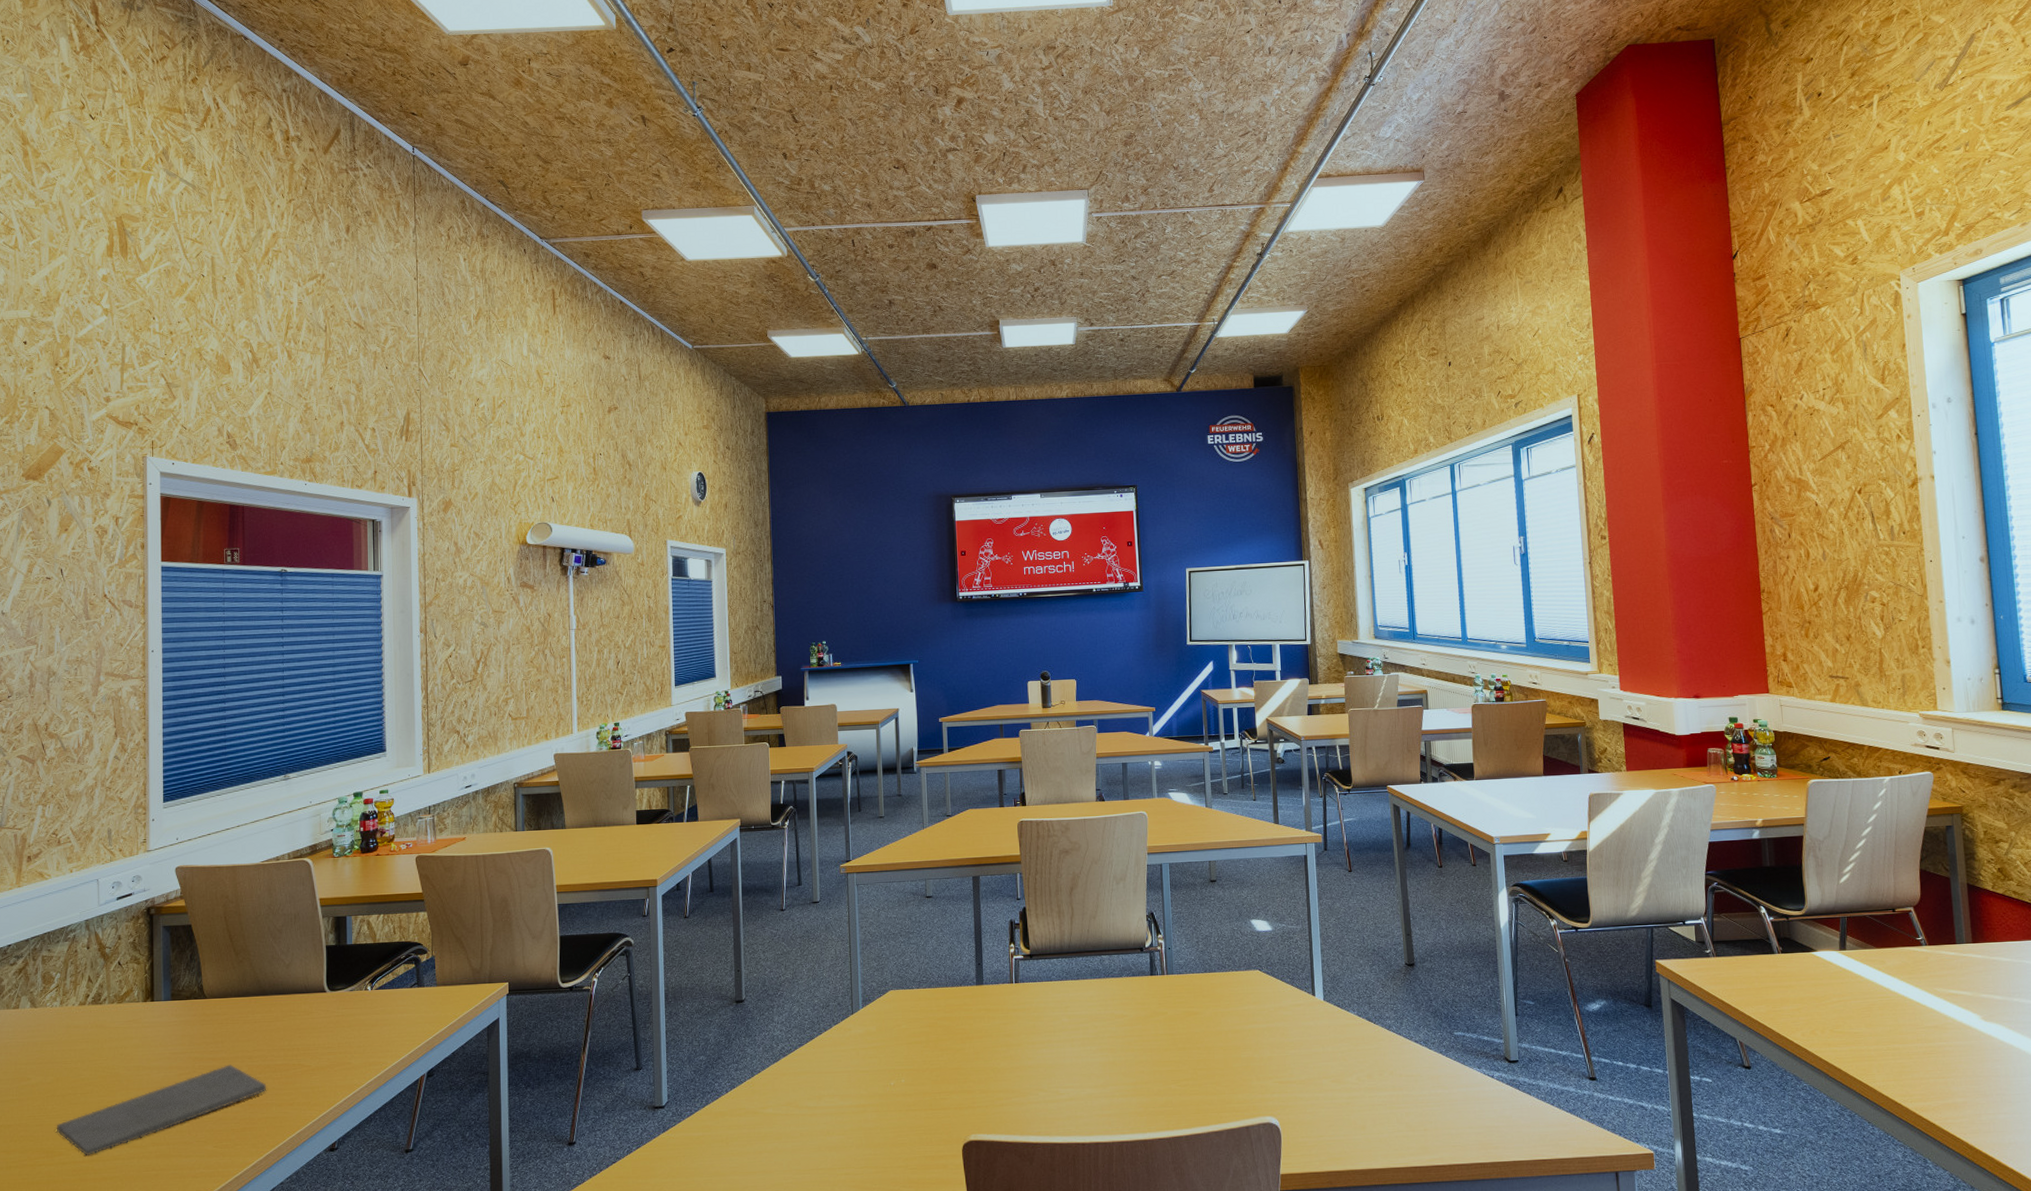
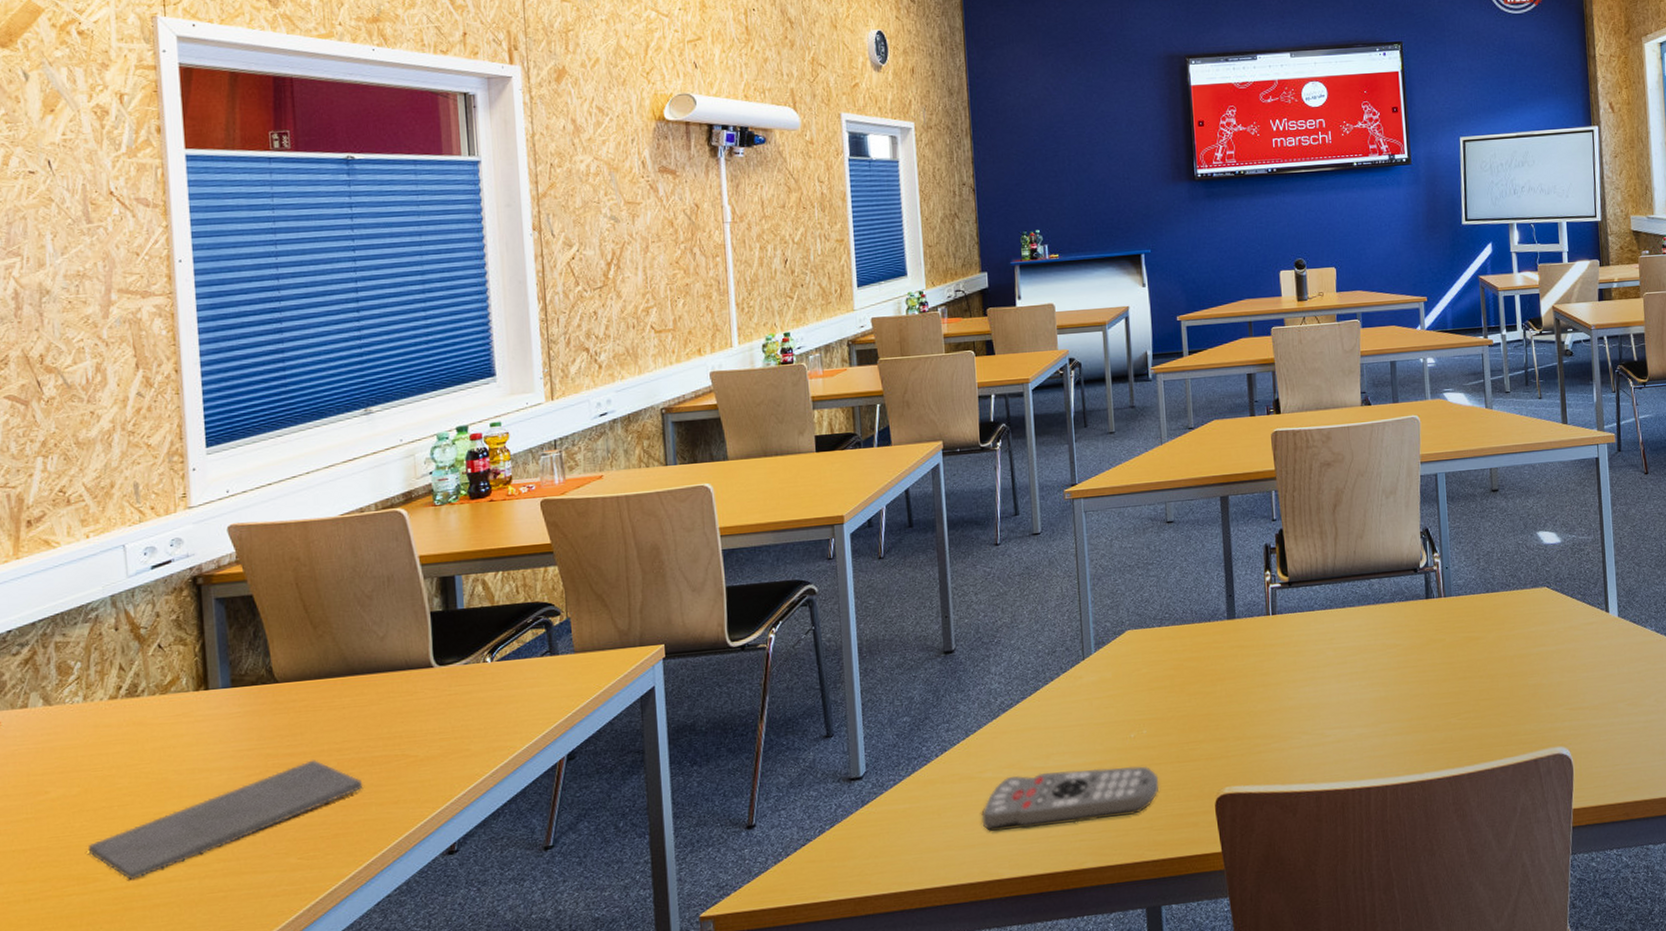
remote control: none [762,1110,914,1162] -> present [982,766,1159,833]

